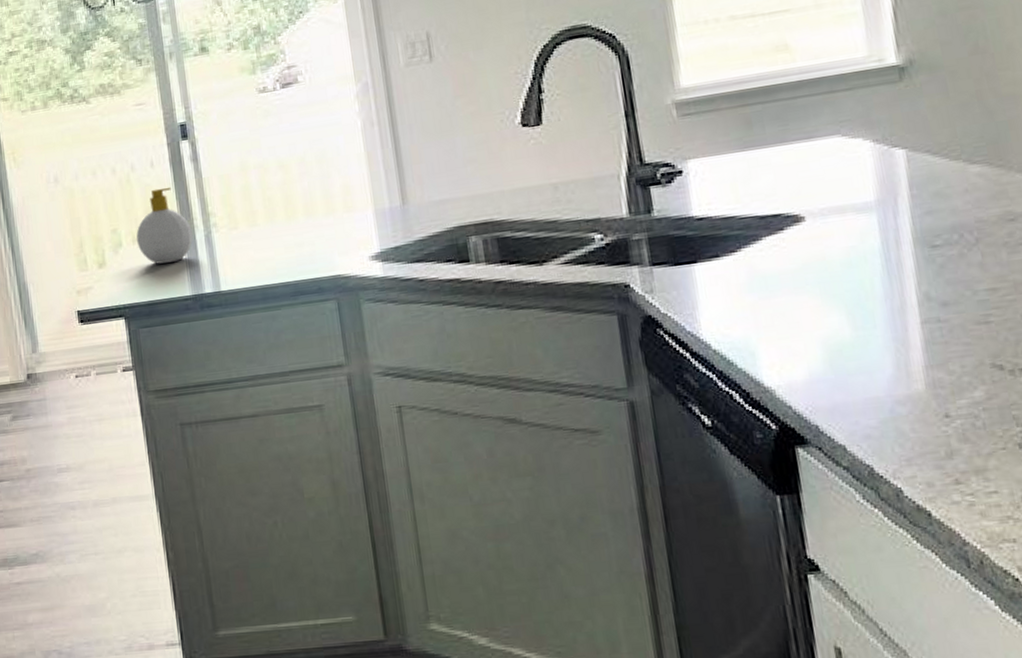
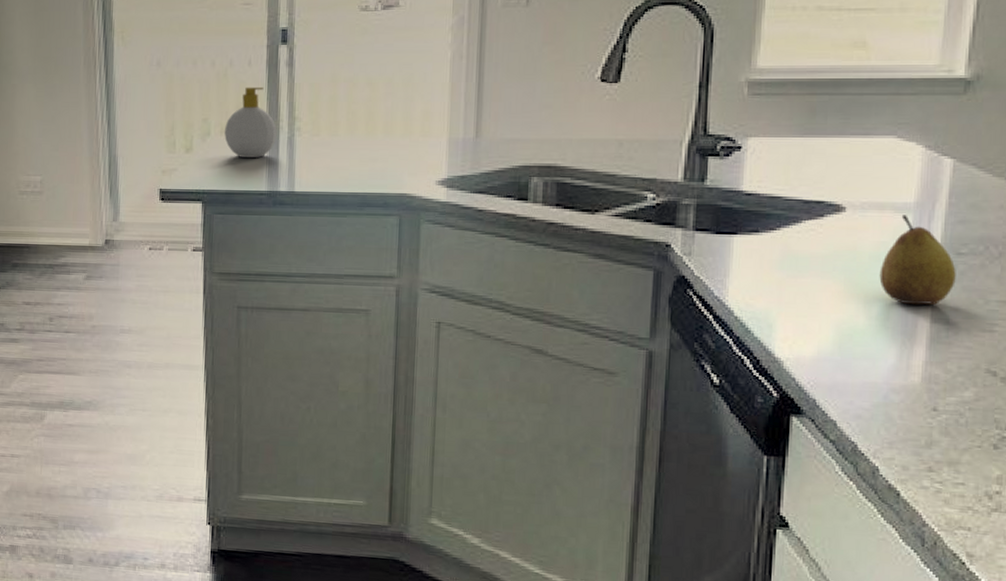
fruit: none [854,214,938,308] -> present [879,215,956,305]

